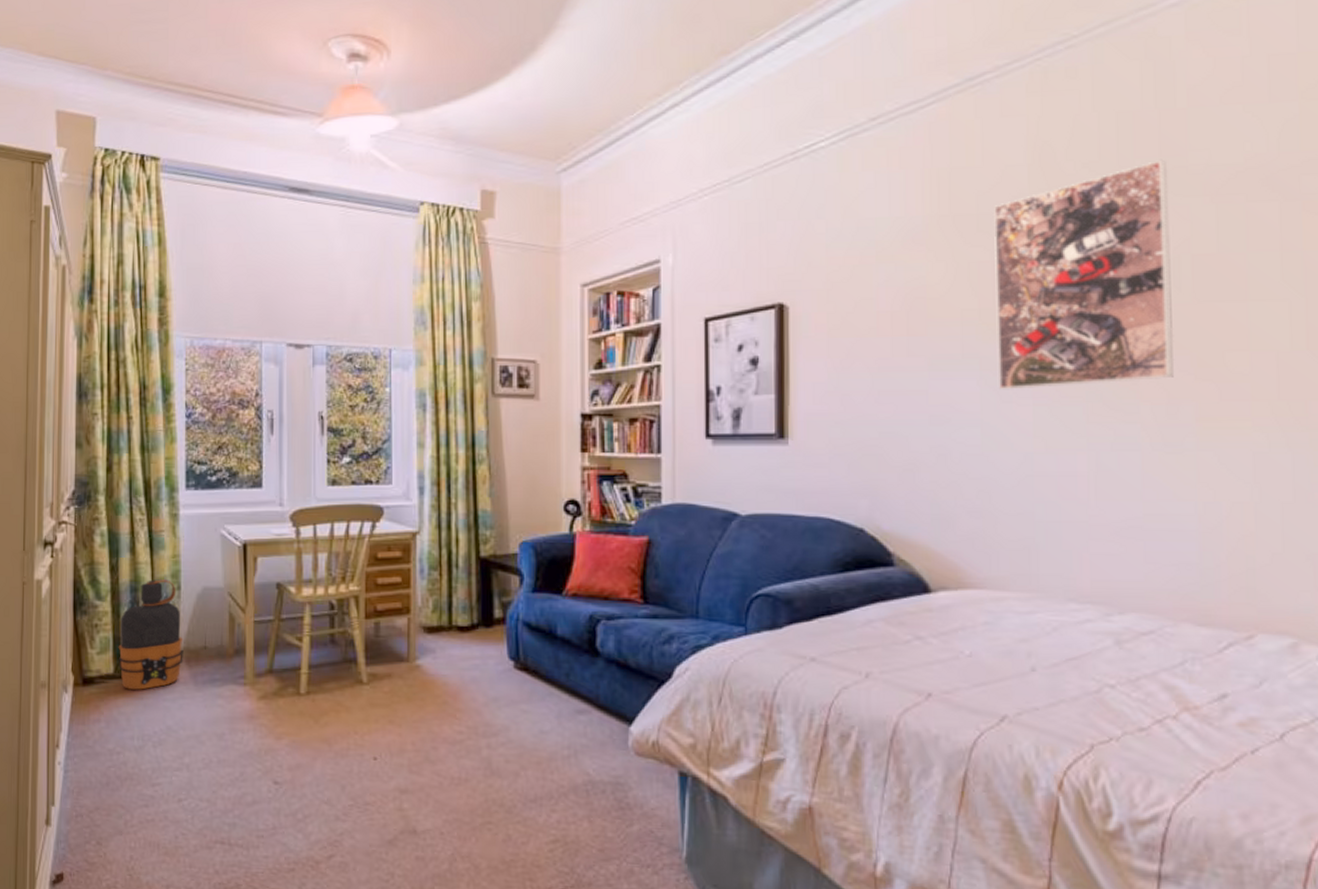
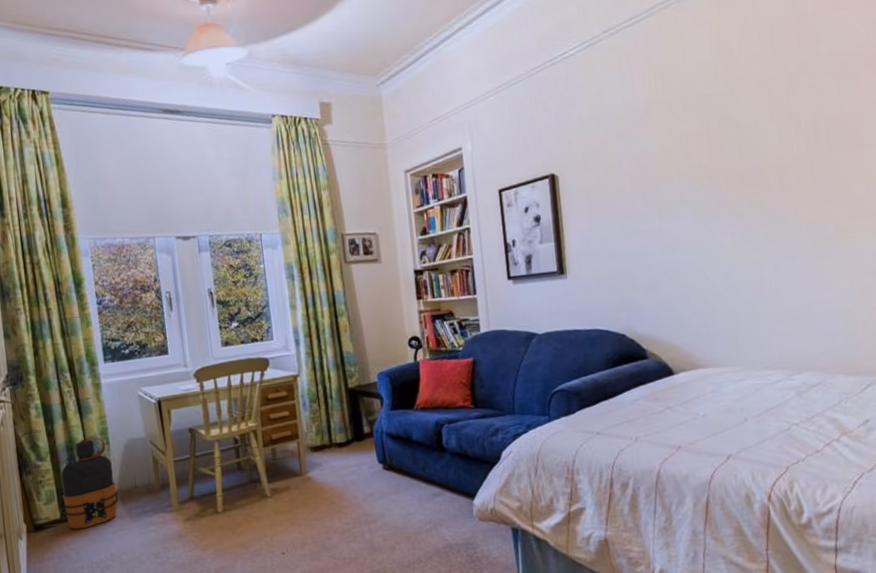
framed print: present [992,159,1175,390] -> none [693,51,820,225]

